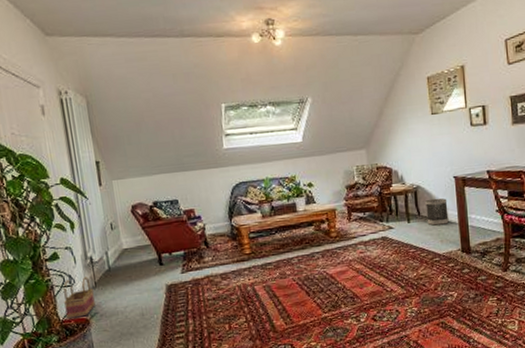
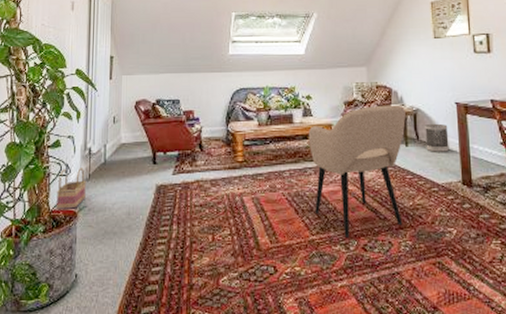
armchair: none [312,184,408,311] -> present [308,105,406,237]

